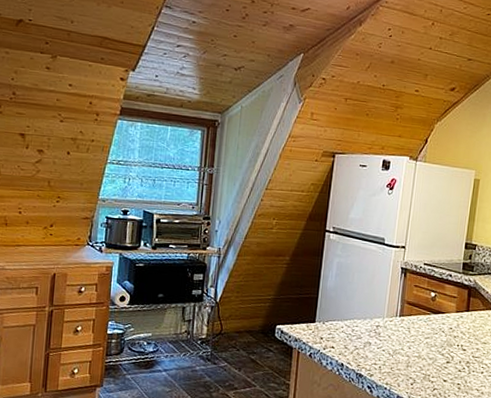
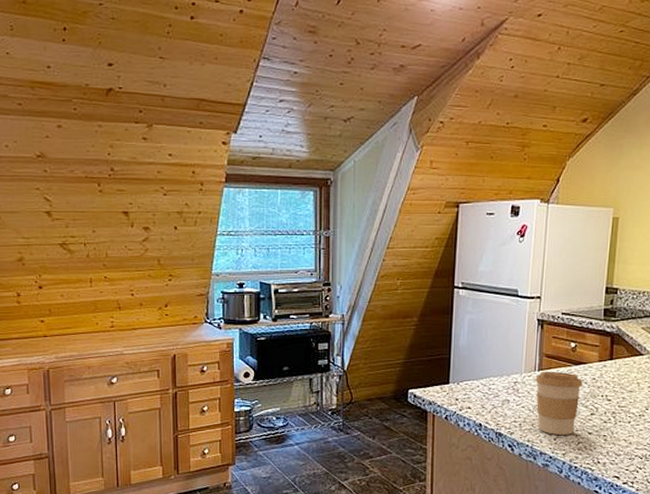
coffee cup: none [396,317,440,381] -> present [535,371,583,435]

